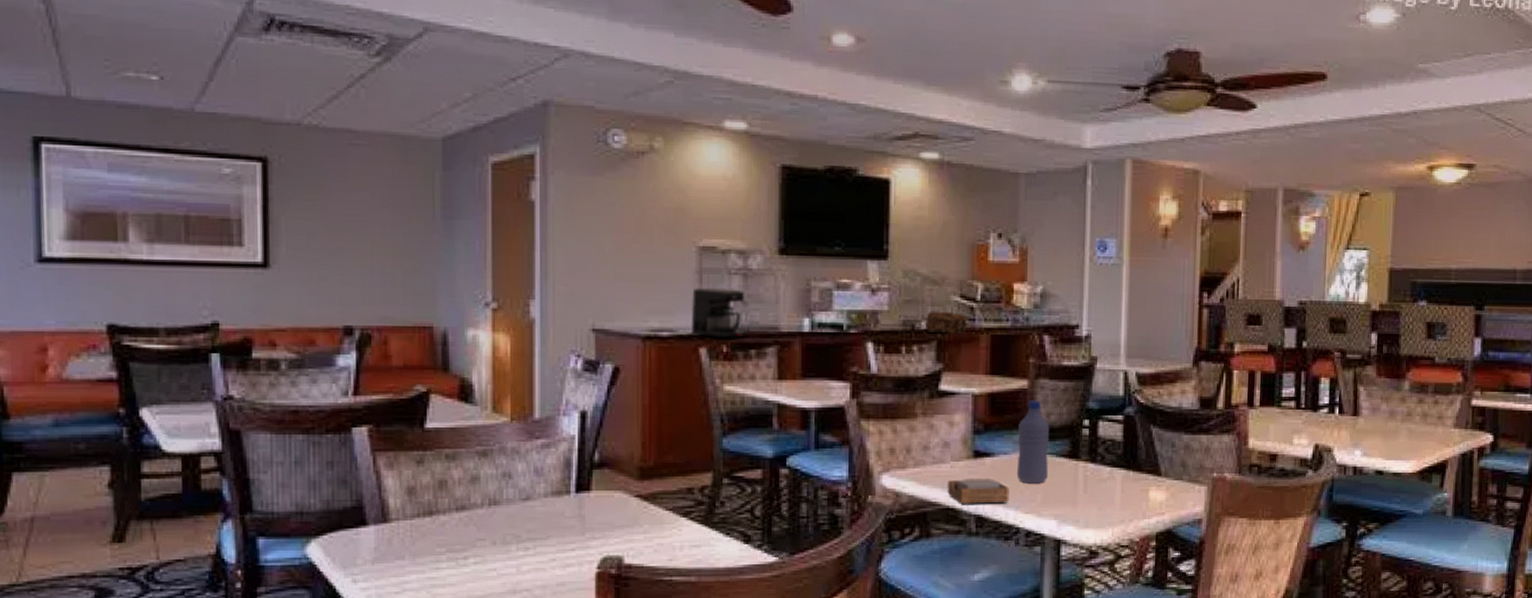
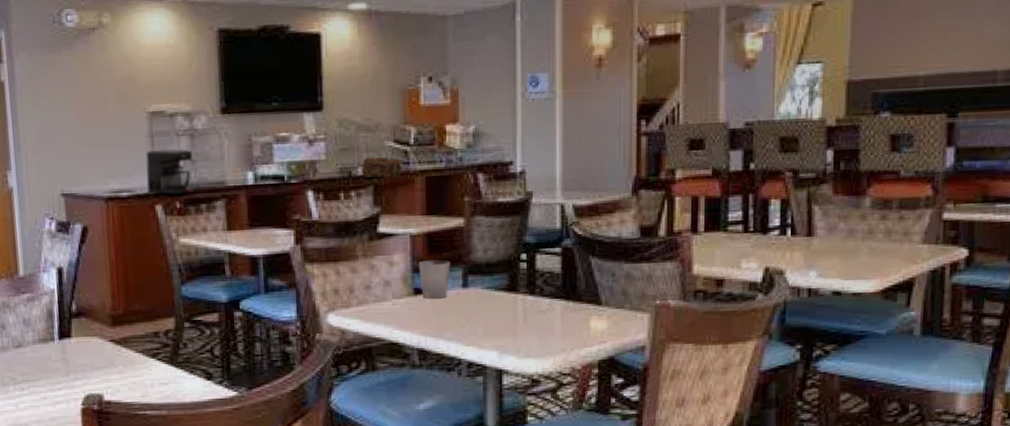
napkin holder: present [947,477,1009,504] -> none [390,313,450,339]
cup: none [980,422,1012,464] -> present [419,260,450,300]
water bottle: present [1016,401,1050,484] -> none [456,237,488,318]

